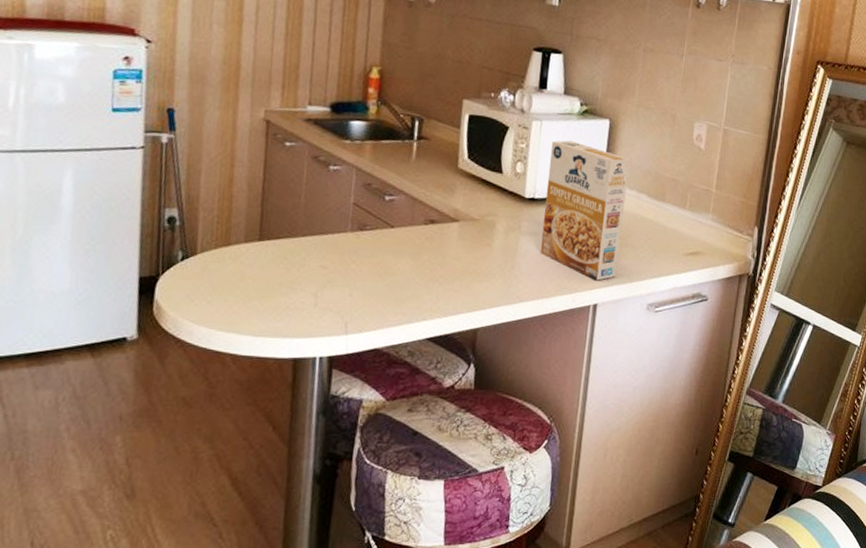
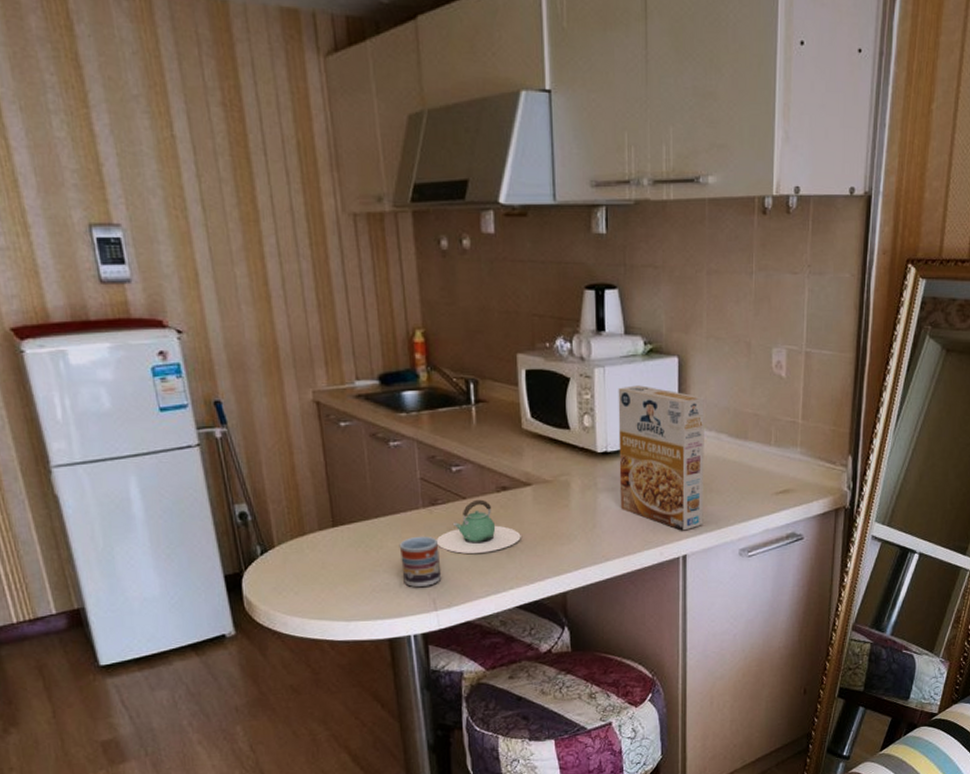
cup: none [319,258,361,310] -> present [399,536,442,588]
teapot: none [358,229,442,282] -> present [436,499,521,554]

